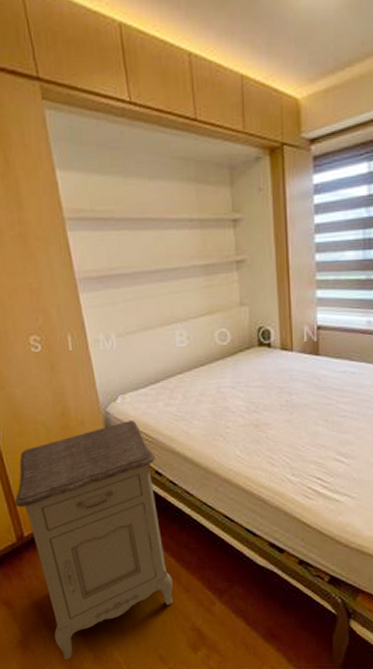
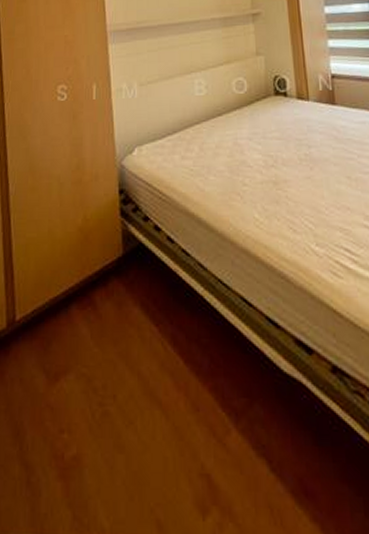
nightstand: present [14,420,173,660] -> none [13,174,179,522]

